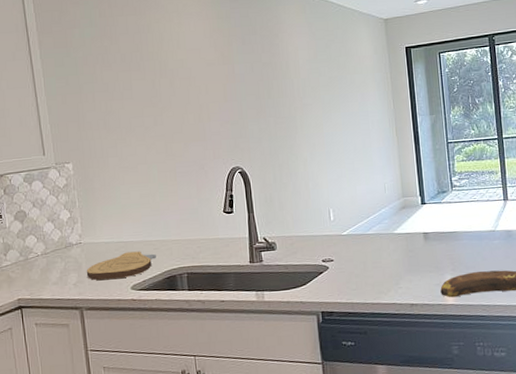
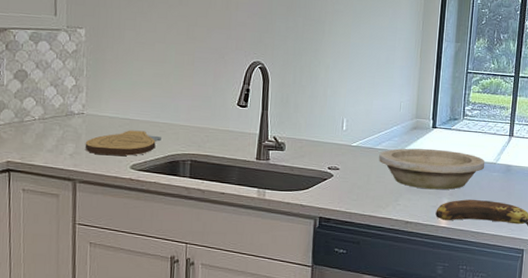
bowl: none [371,224,484,268] -> present [379,148,485,190]

